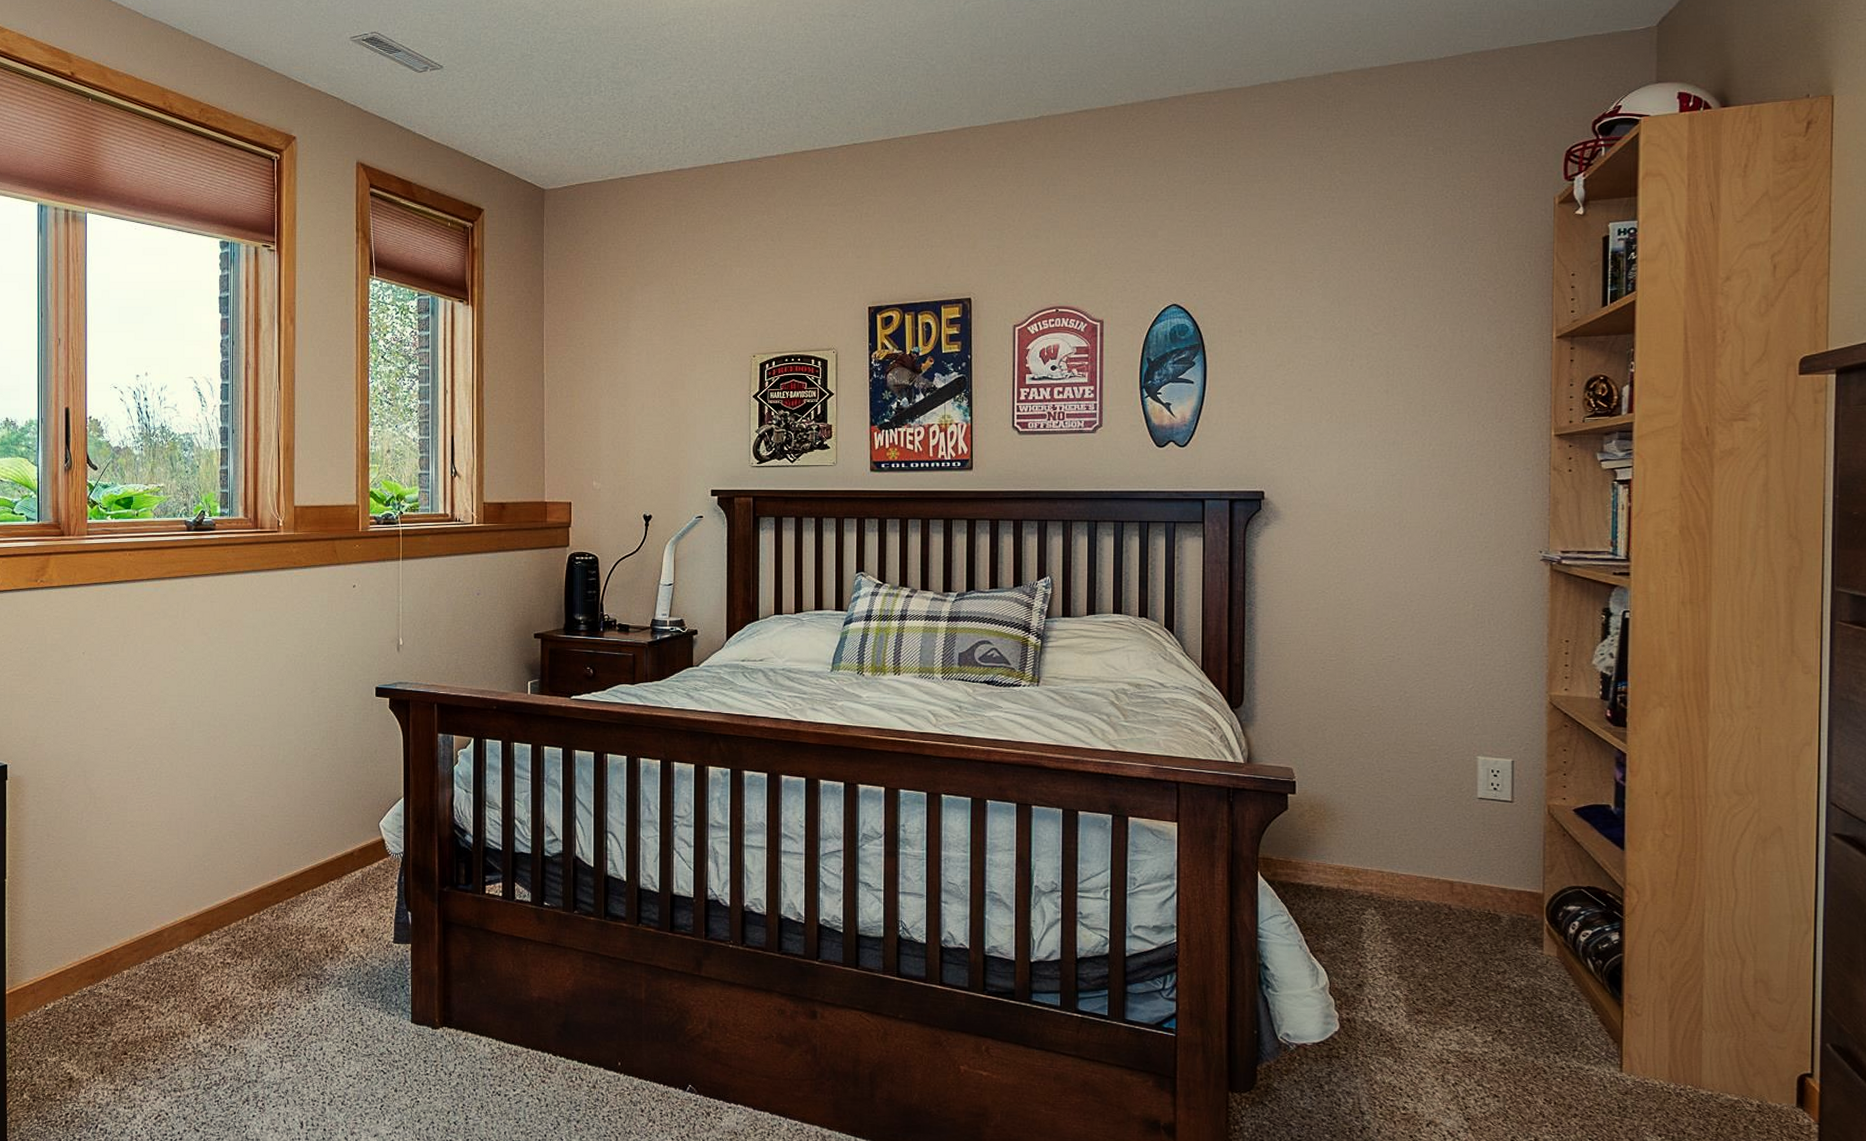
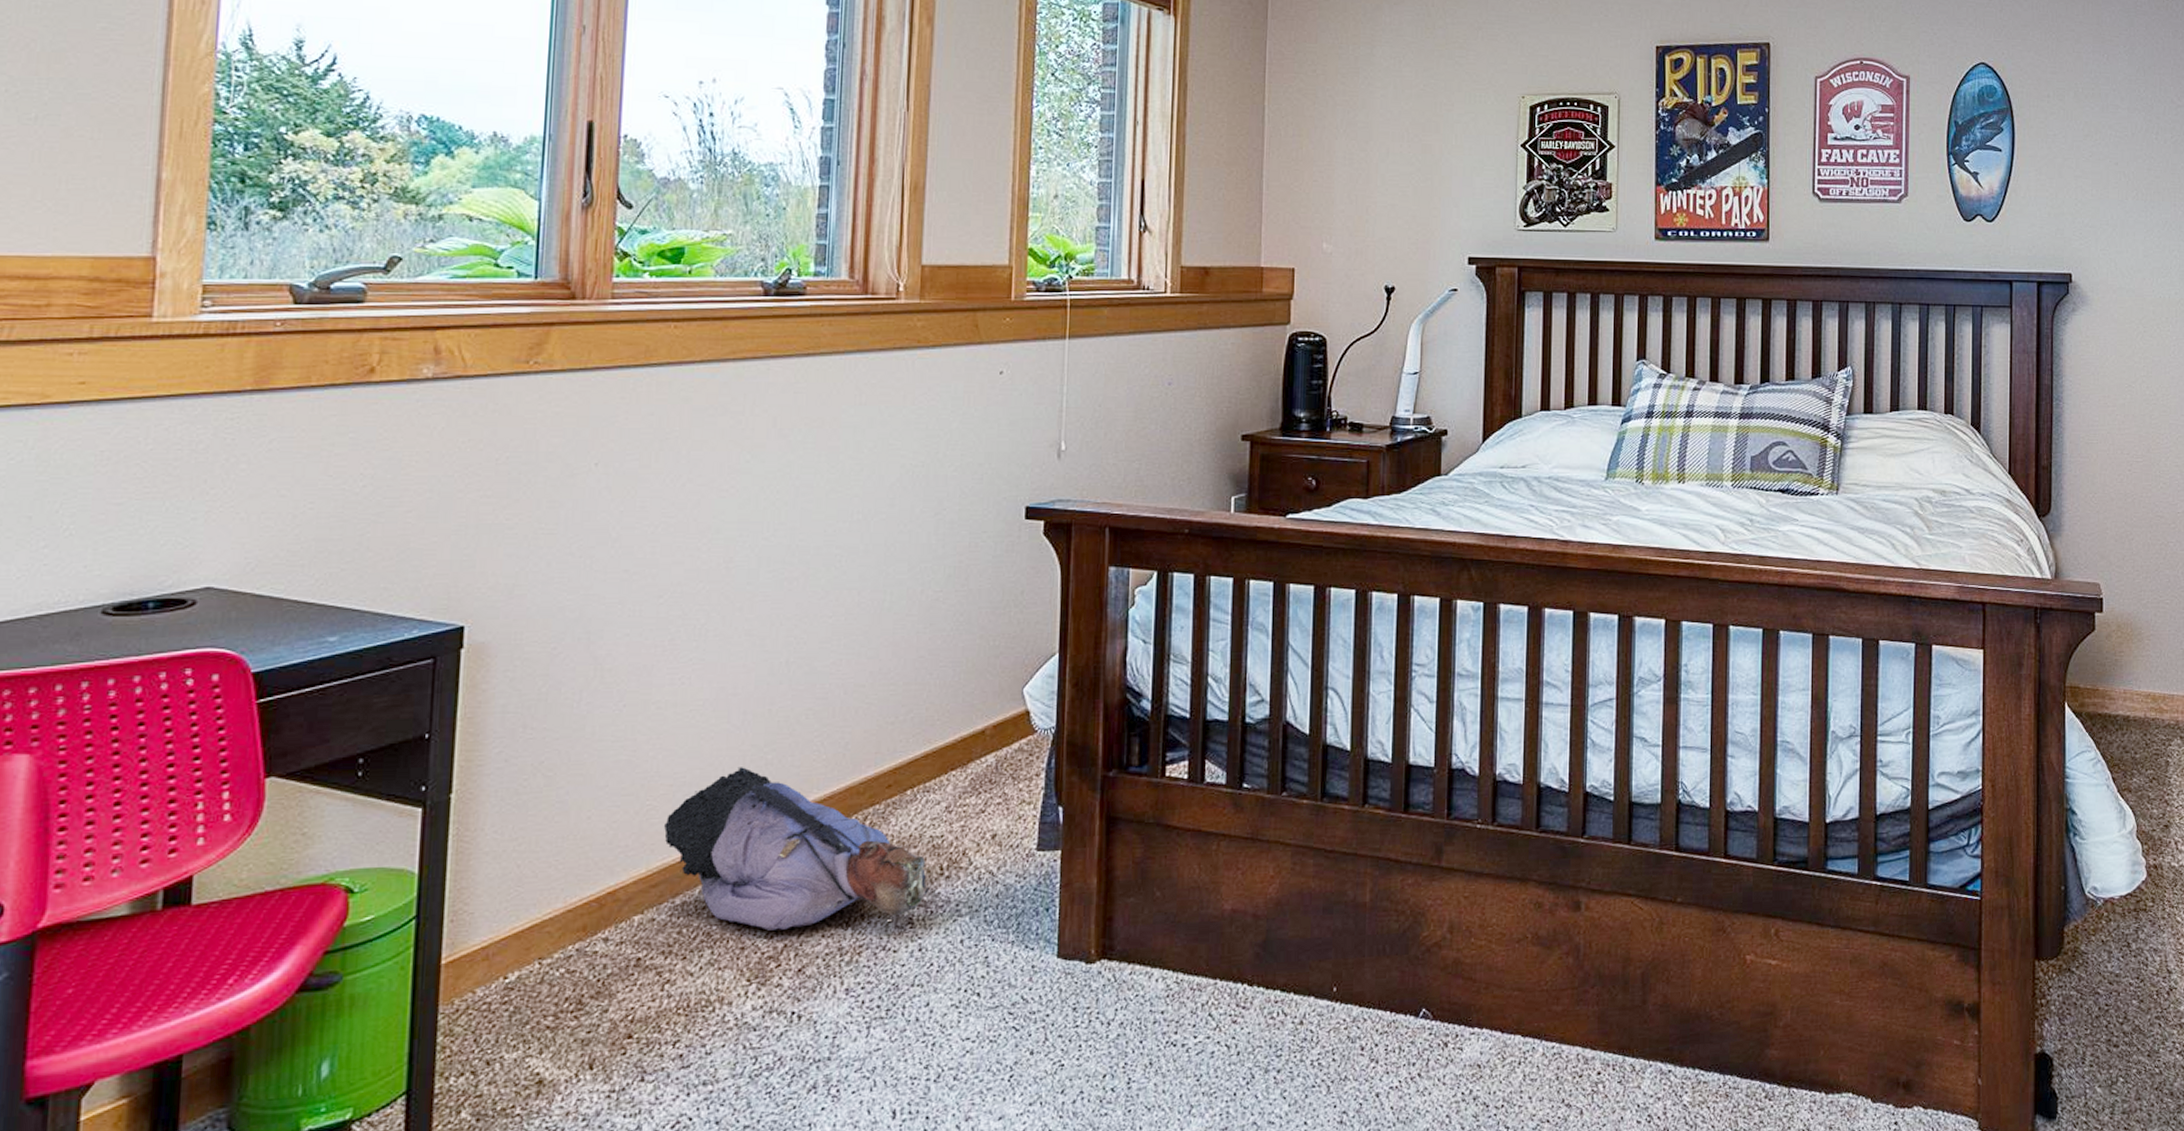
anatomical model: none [140,871,319,988] -> present [664,767,930,931]

